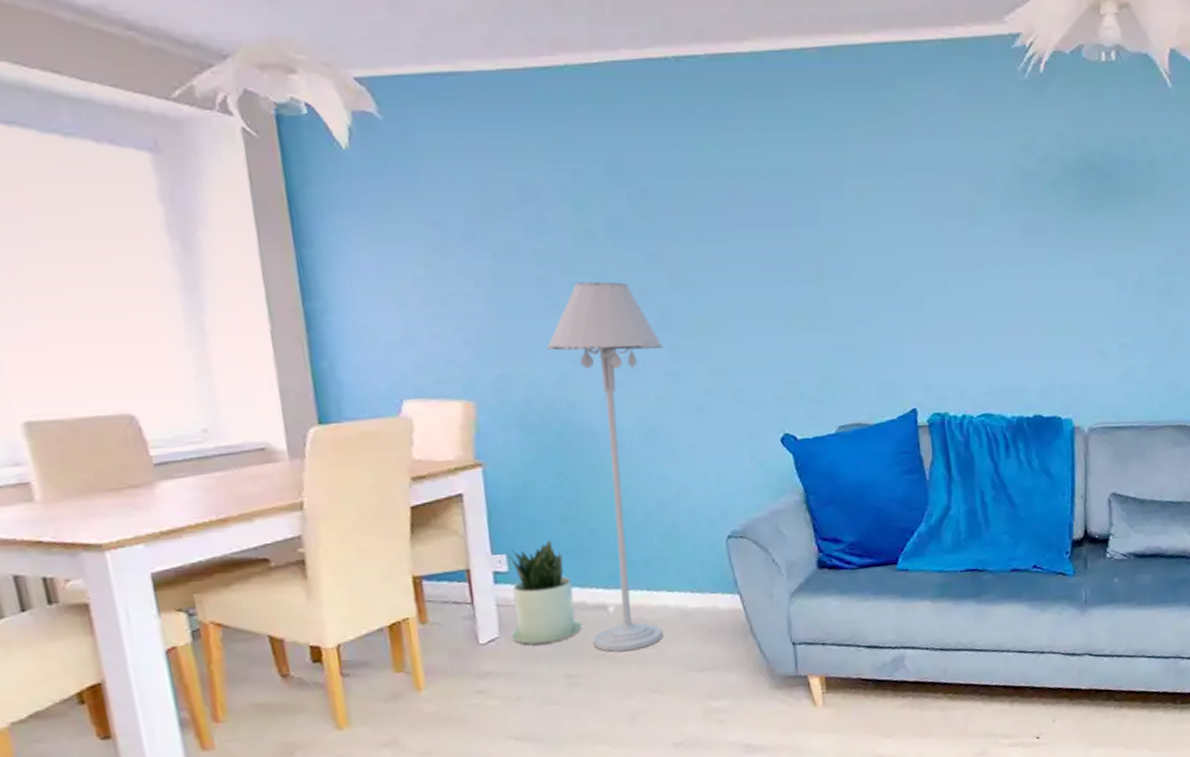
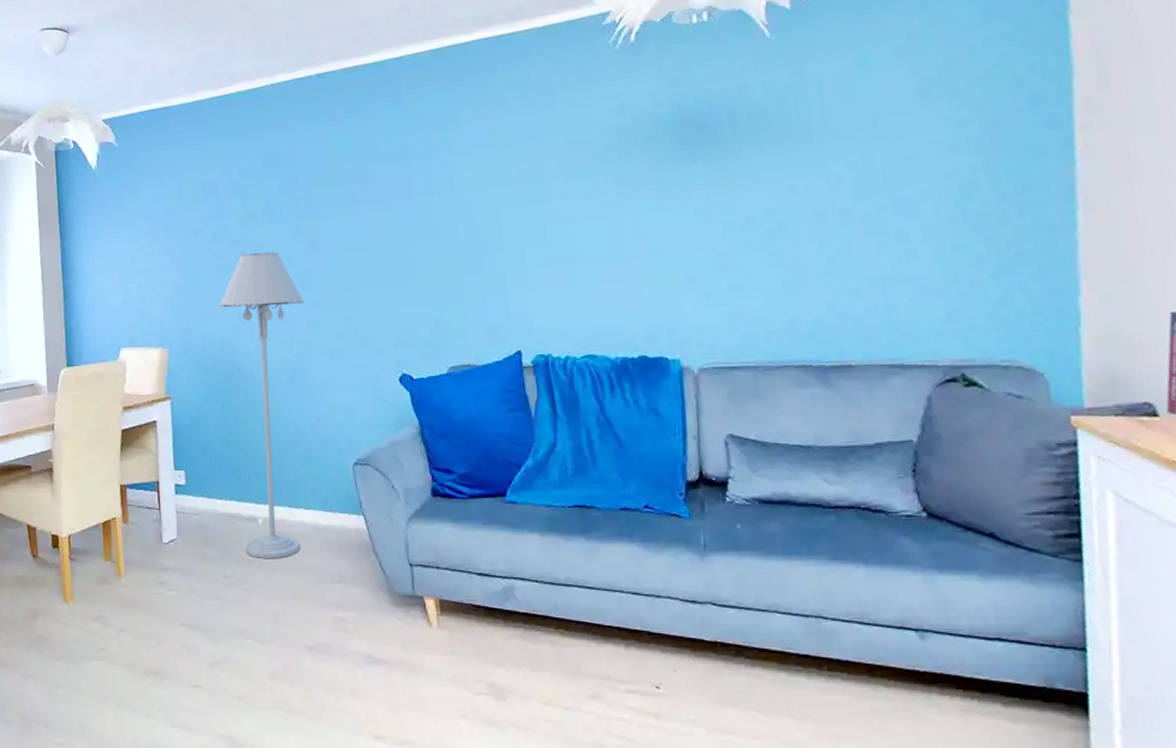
planter: present [508,539,583,645] -> none [186,460,238,547]

